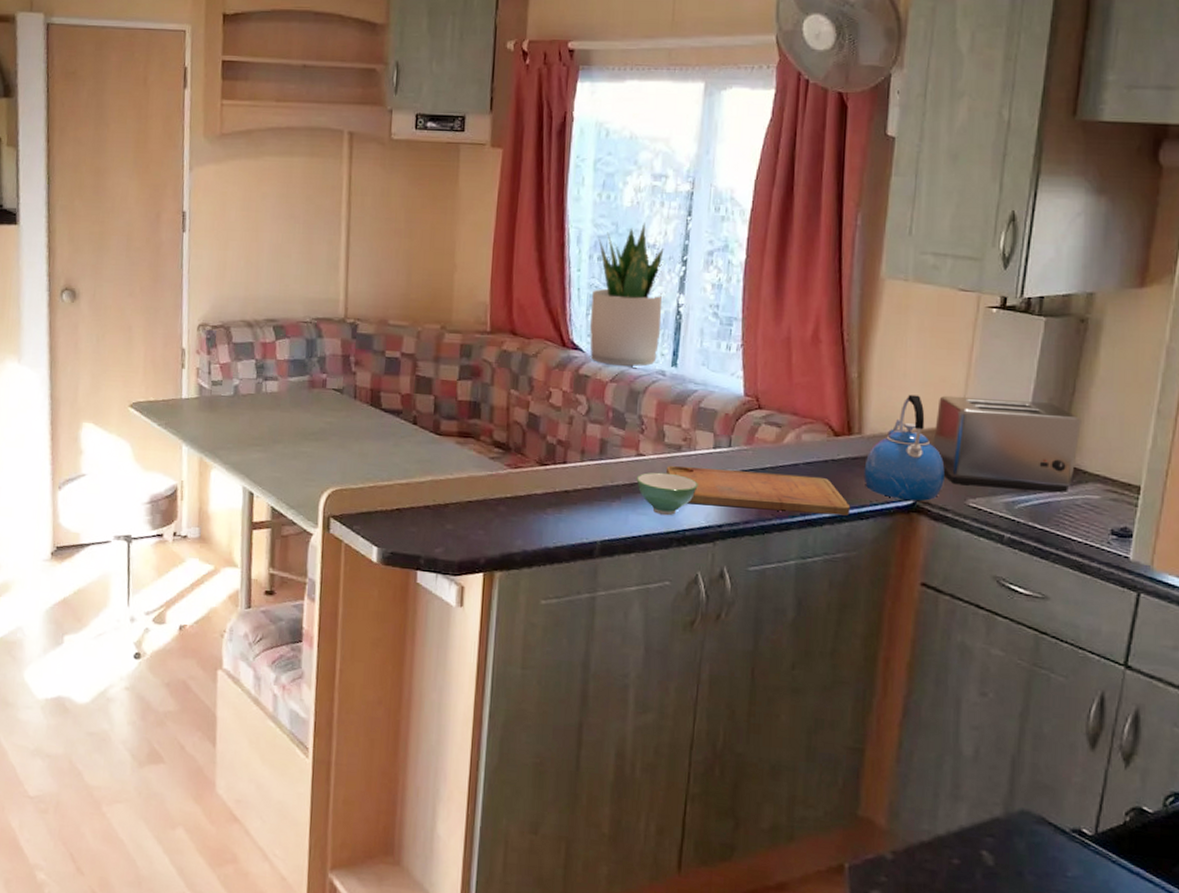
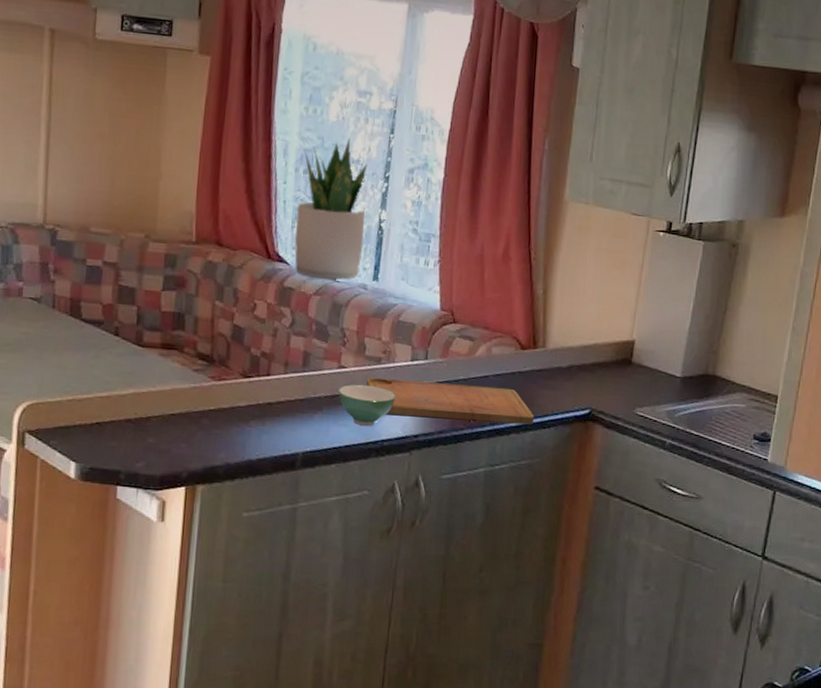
kettle: present [864,394,945,501] -> none [546,311,617,411]
toaster: present [932,395,1082,494] -> none [607,312,732,403]

